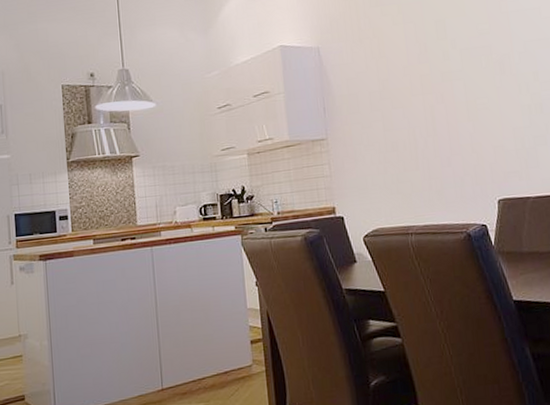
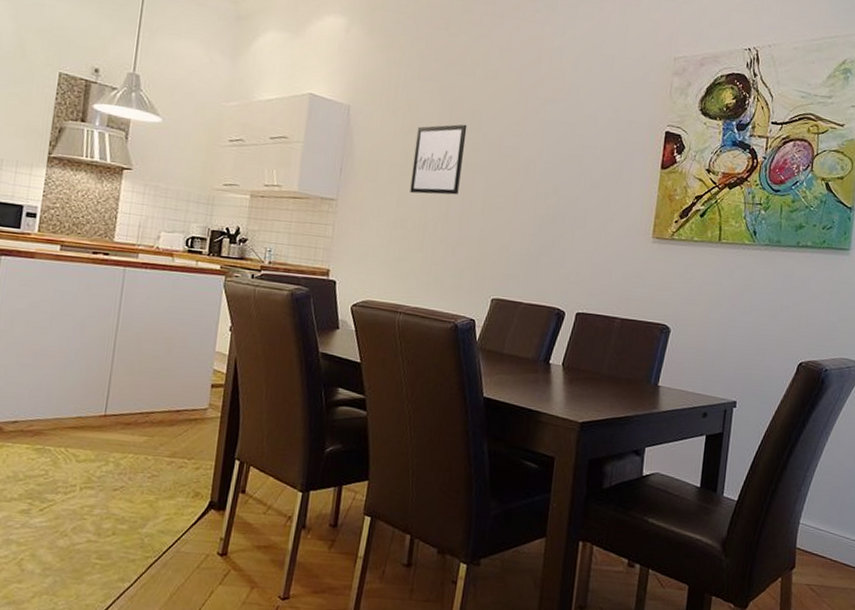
wall art: none [386,36,441,115] -> present [410,124,467,195]

